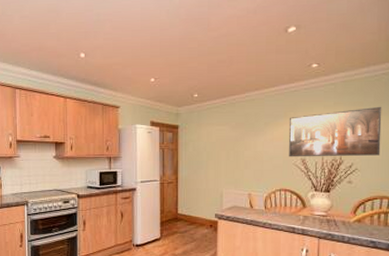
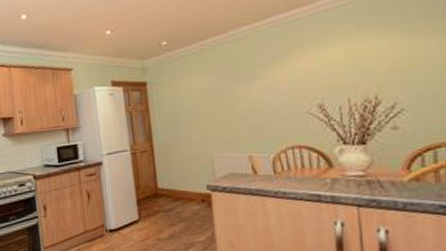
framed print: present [289,106,382,157] -> none [294,21,438,105]

